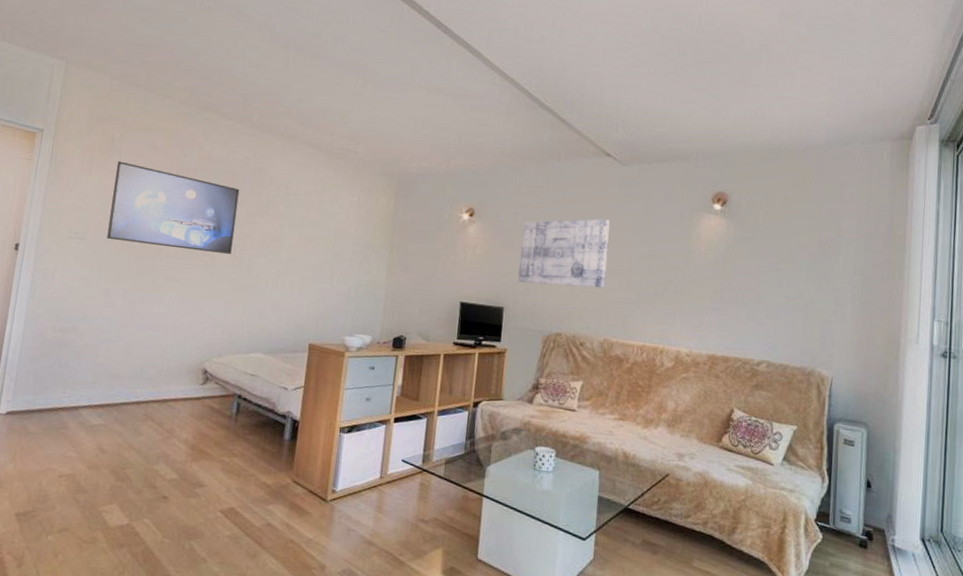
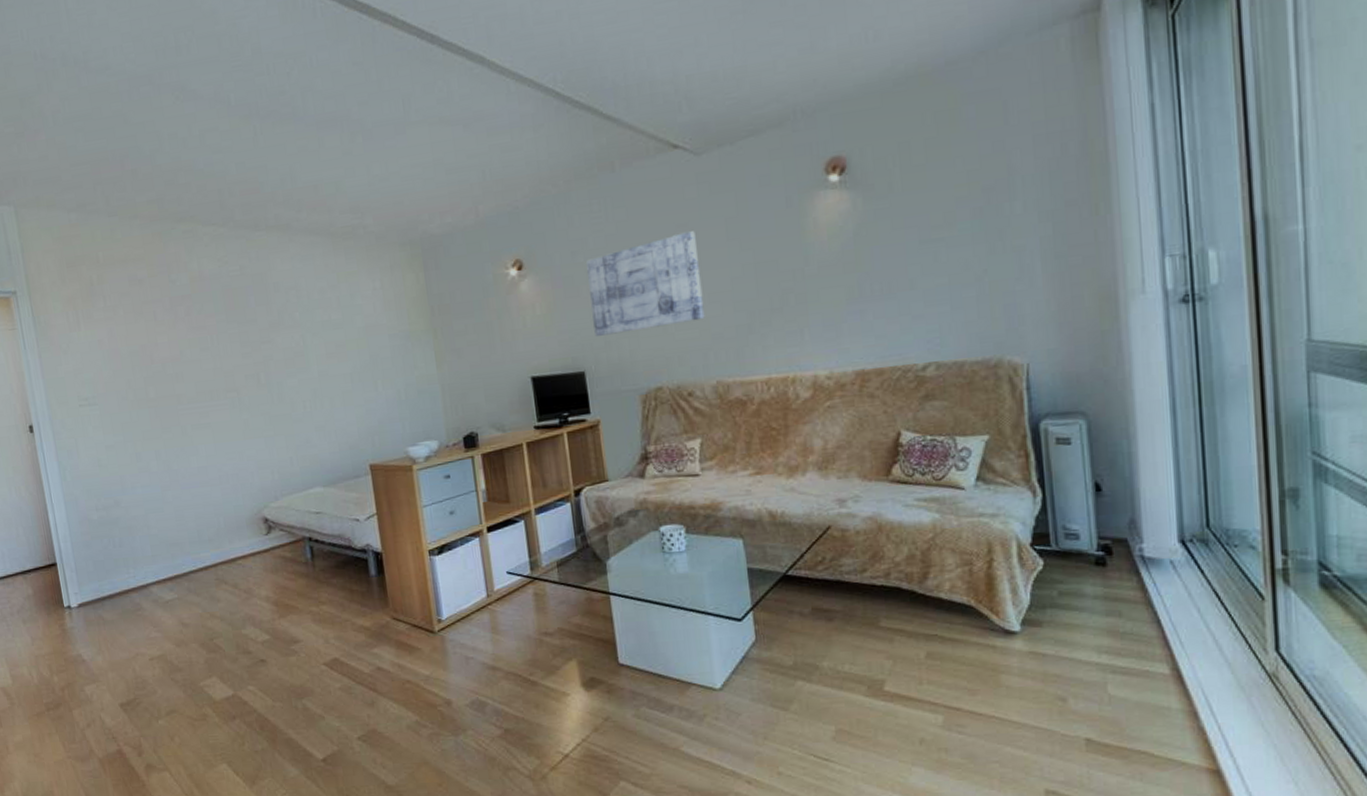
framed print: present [107,161,240,255] -> none [104,304,256,398]

